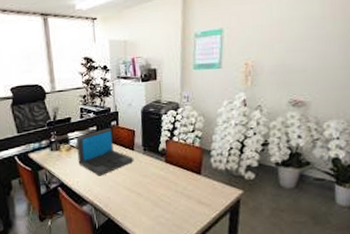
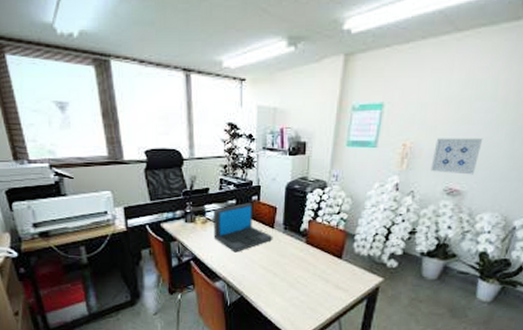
wall art: none [274,52,318,87] -> present [431,138,483,175]

